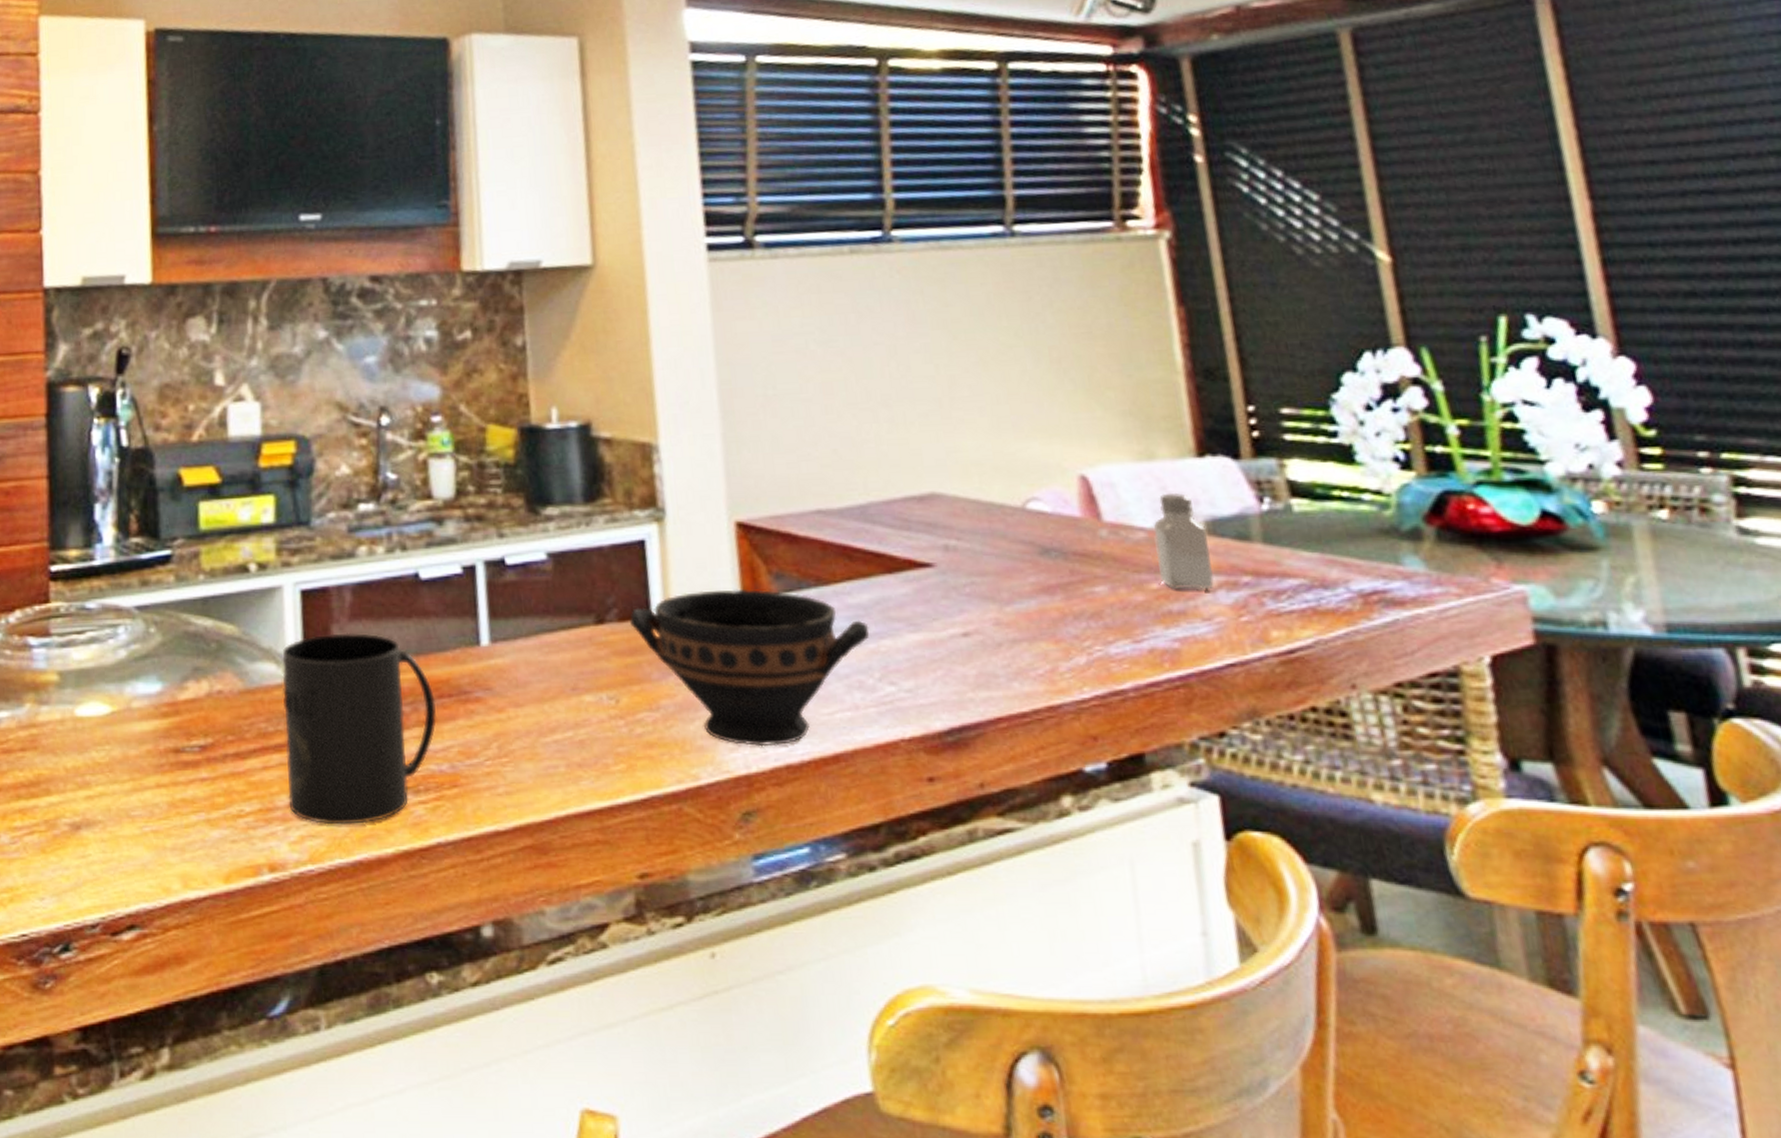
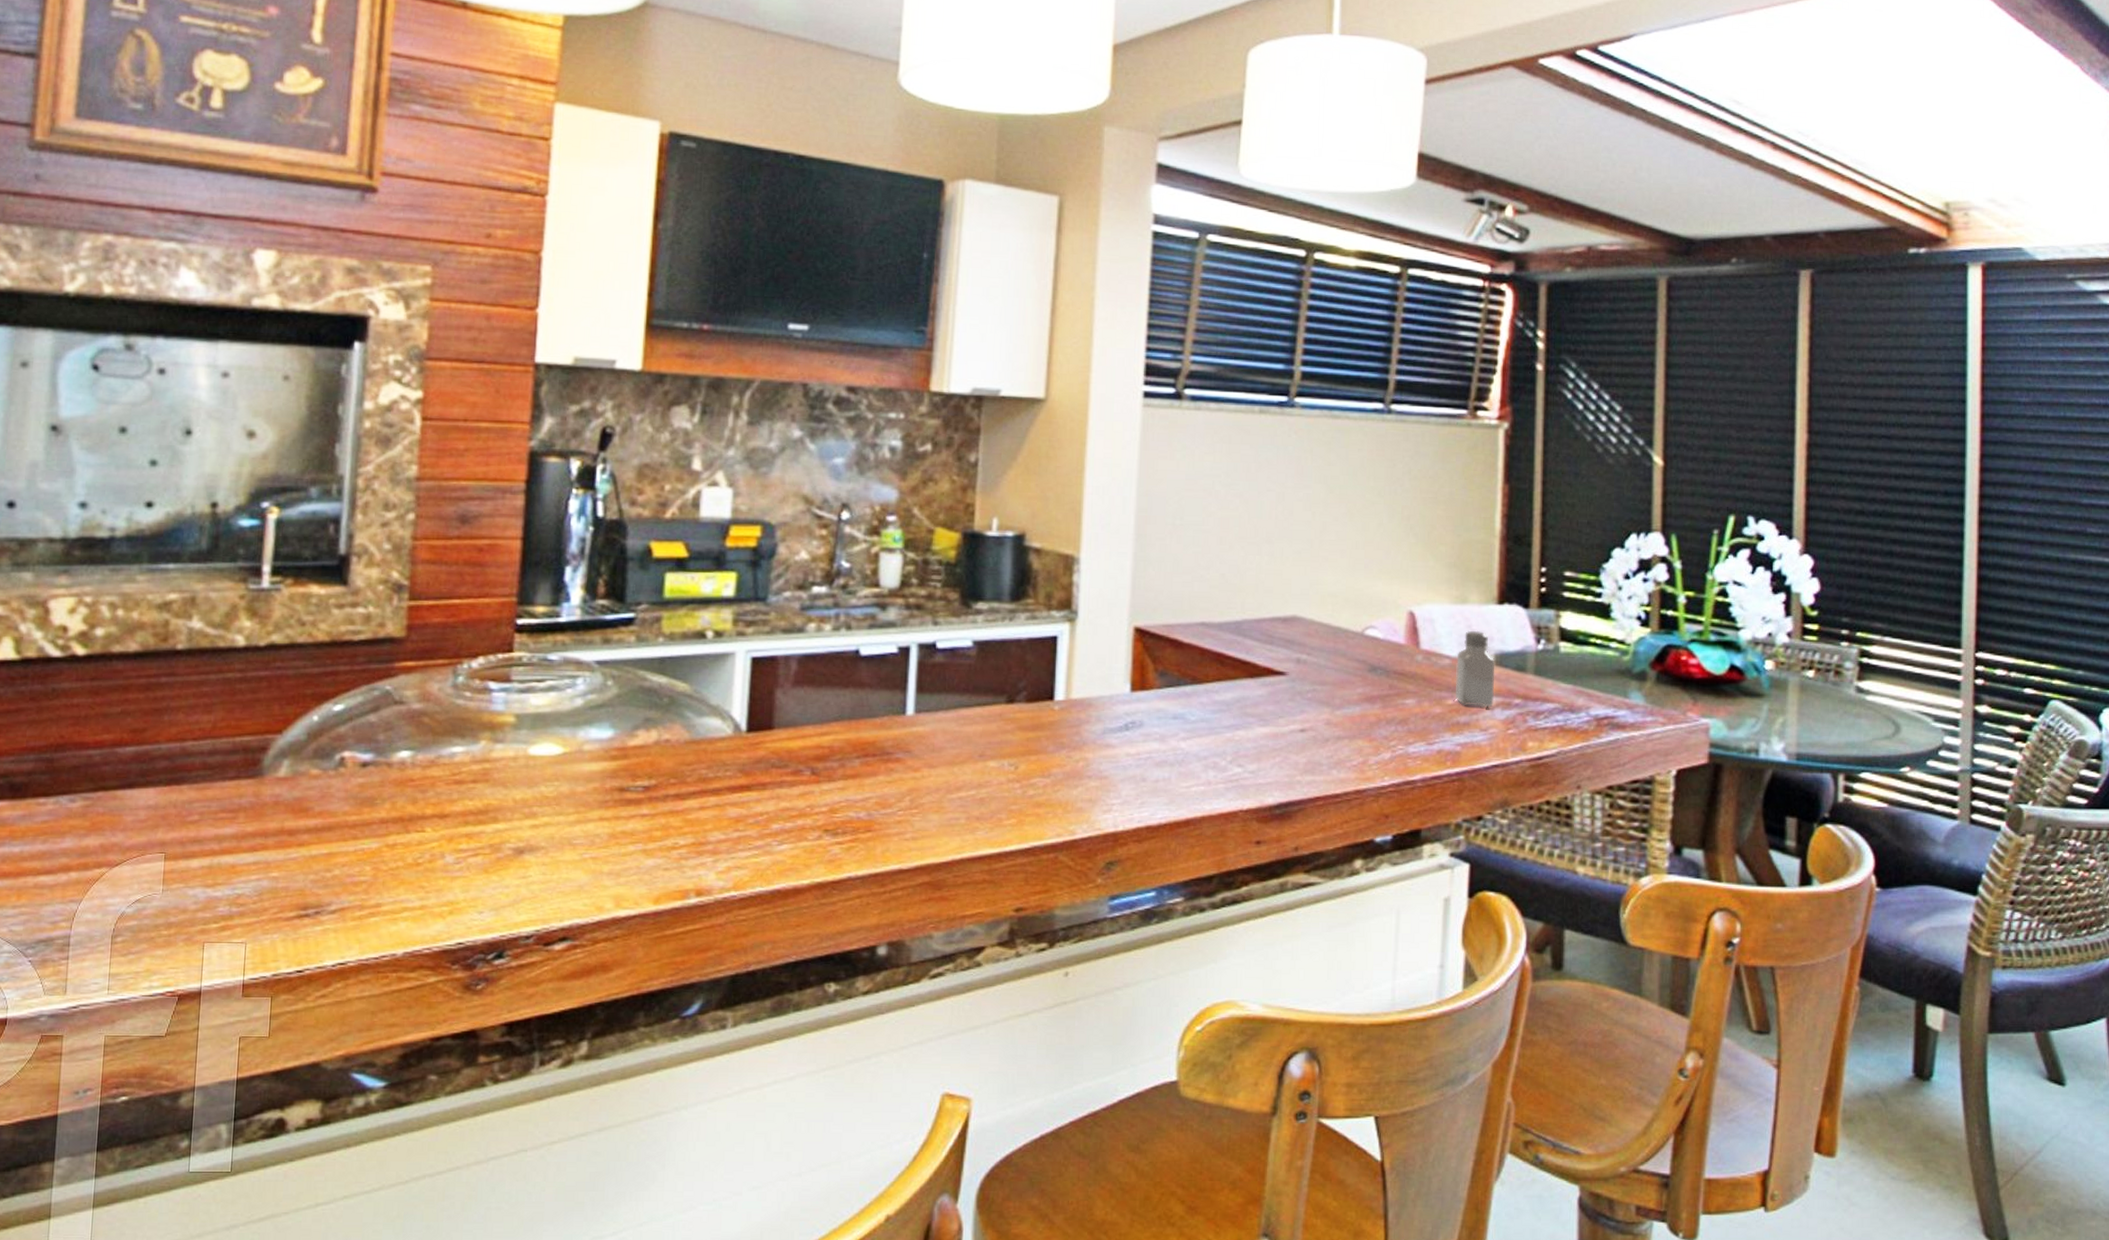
mug: present [282,632,437,825] -> none [720,696,861,859]
bowl: present [630,589,870,747] -> none [1036,681,1229,811]

